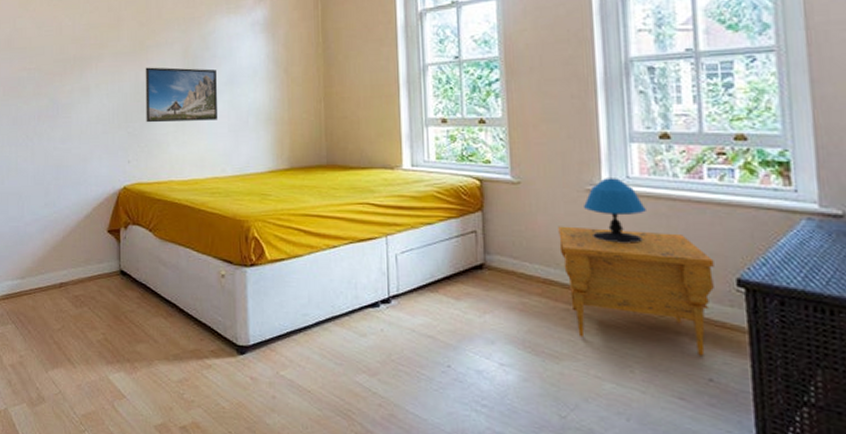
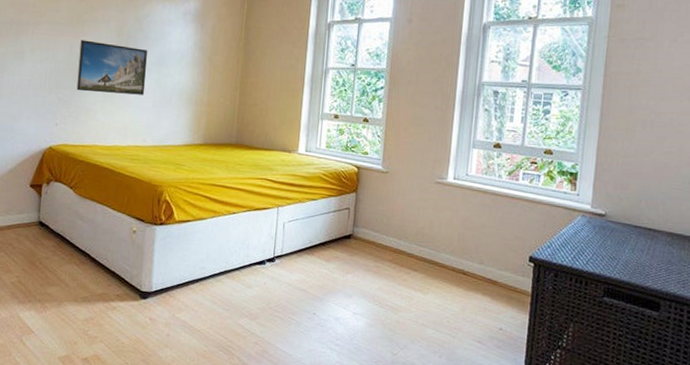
nightstand: present [558,226,714,356] -> none [410,208,516,312]
table lamp: present [582,178,646,243] -> none [431,174,476,226]

